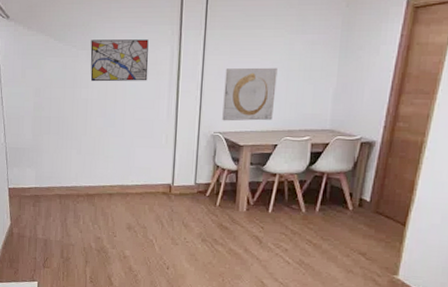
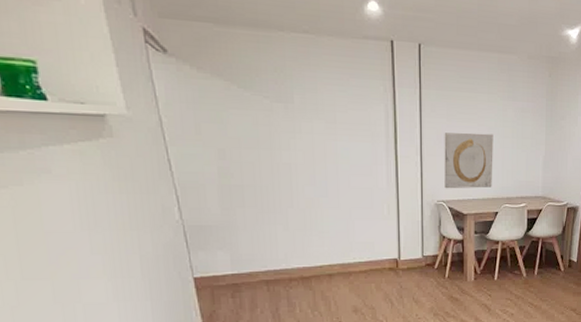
wall art: present [90,39,149,82] -> none [287,90,362,144]

